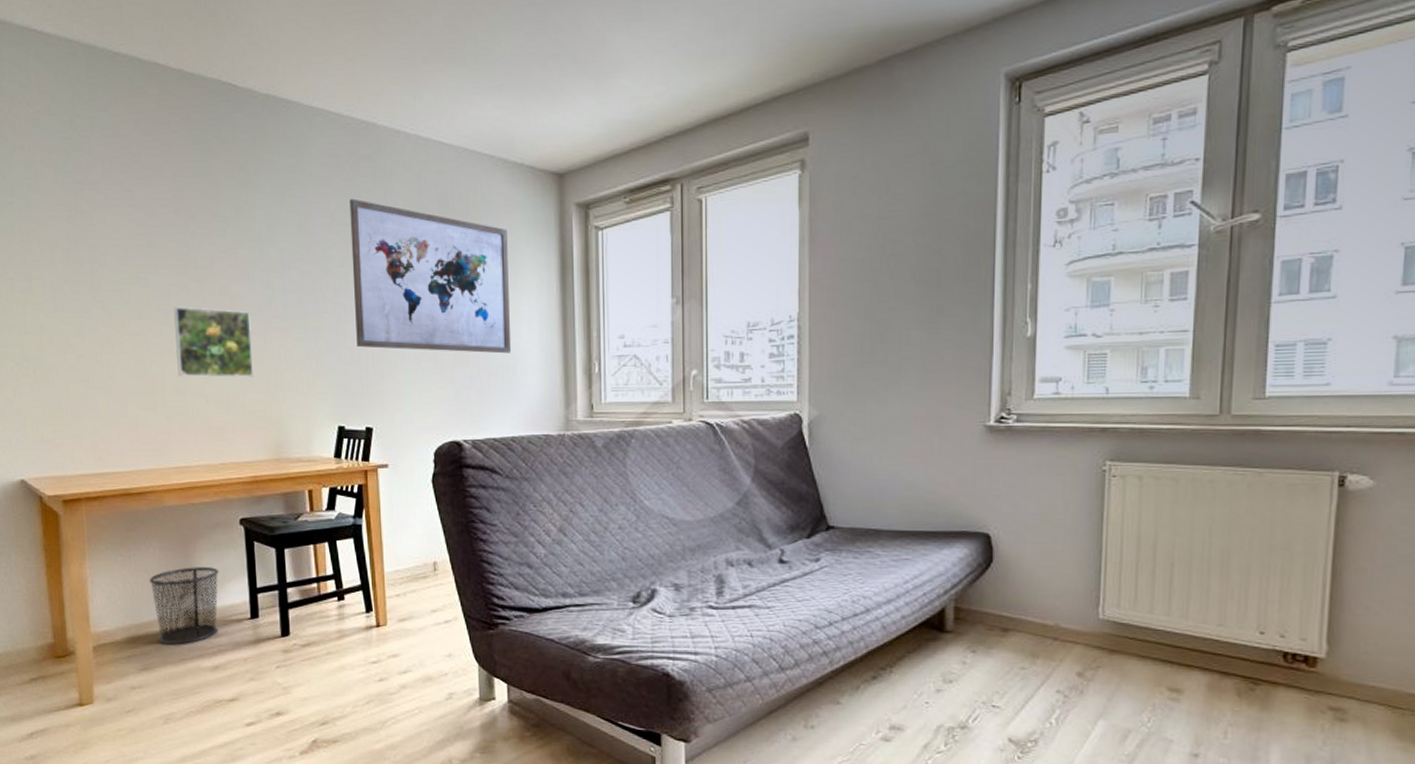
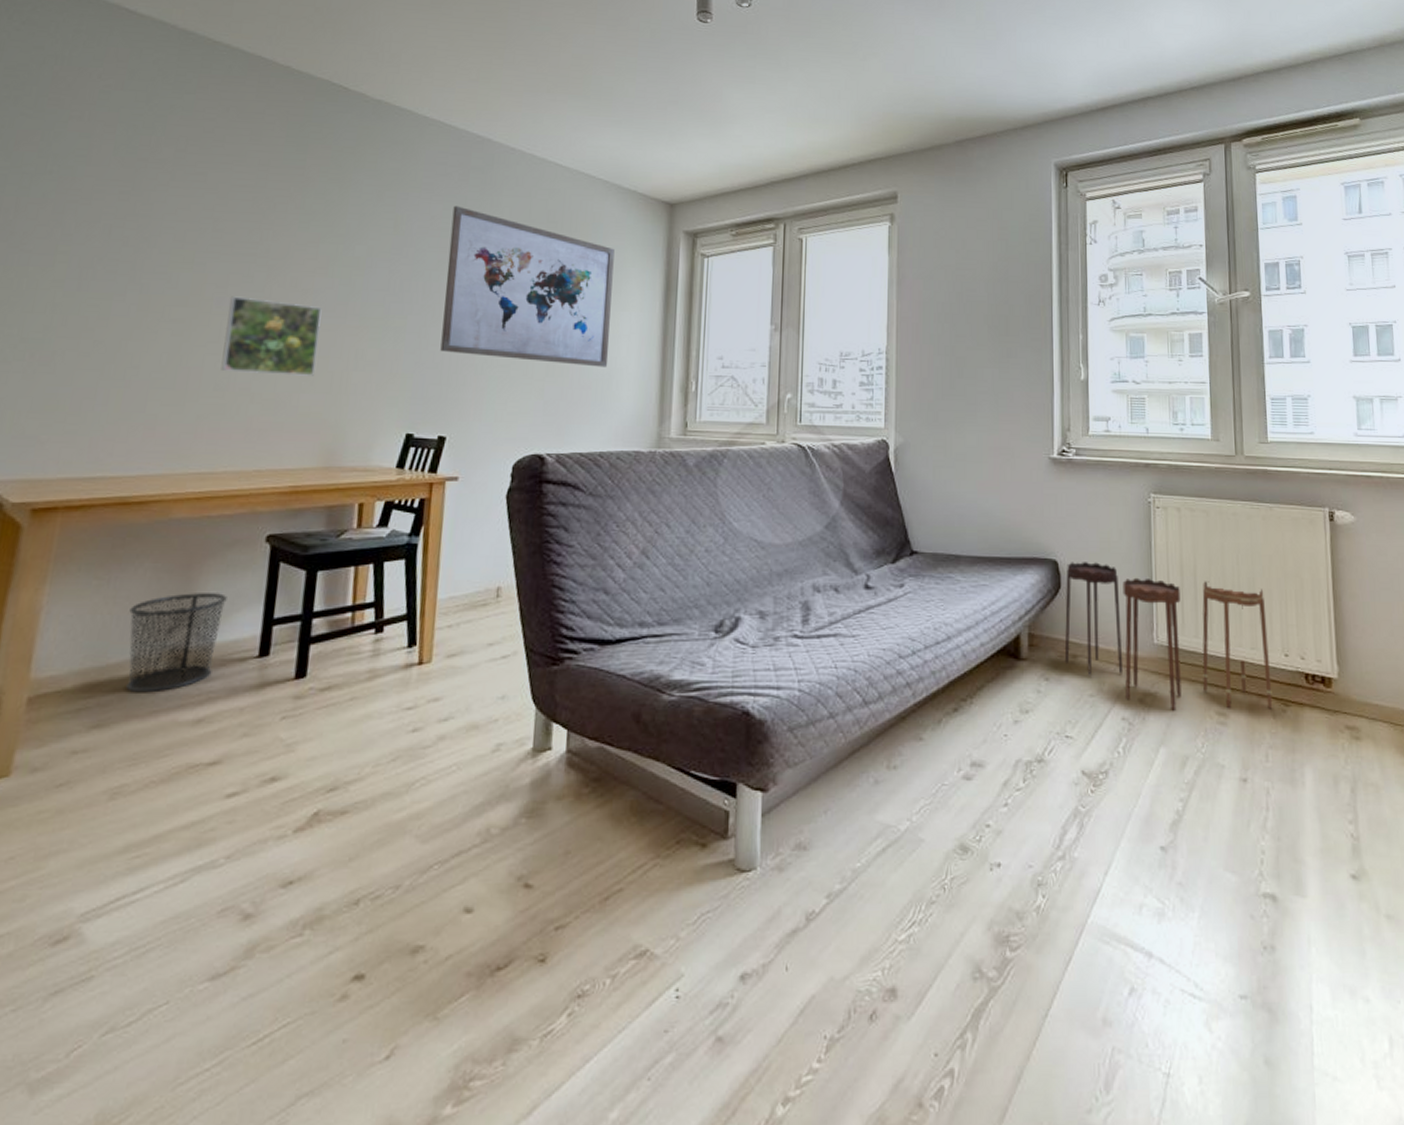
side table: none [994,535,1241,687] -> present [1064,562,1273,711]

